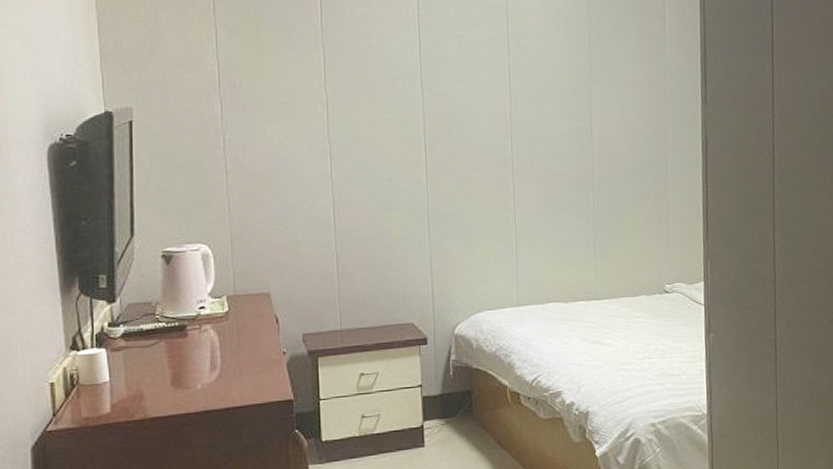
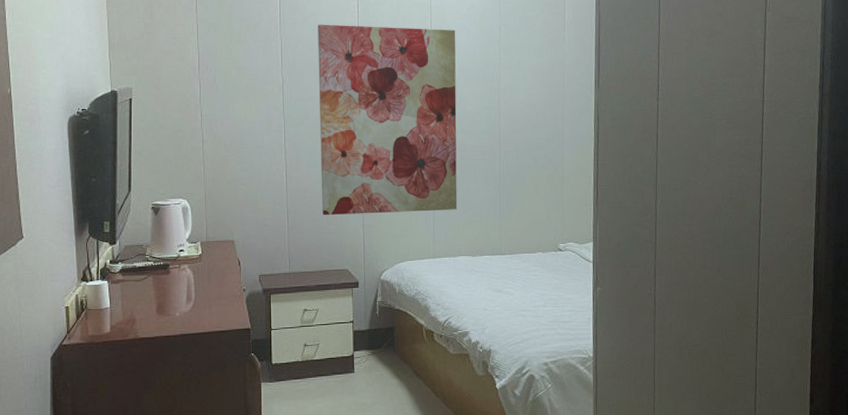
wall art: none [369,29,545,260] -> present [318,24,458,216]

